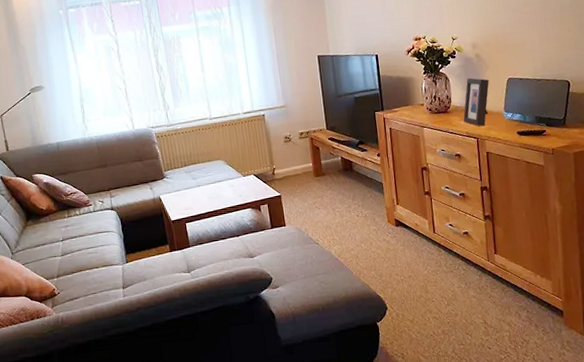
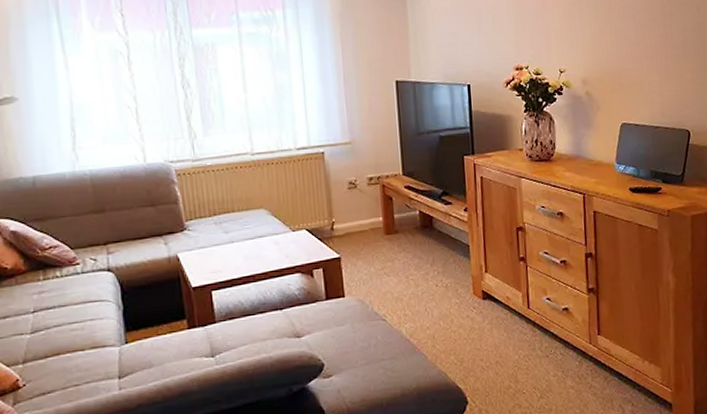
picture frame: present [463,78,489,127] -> none [568,120,600,180]

